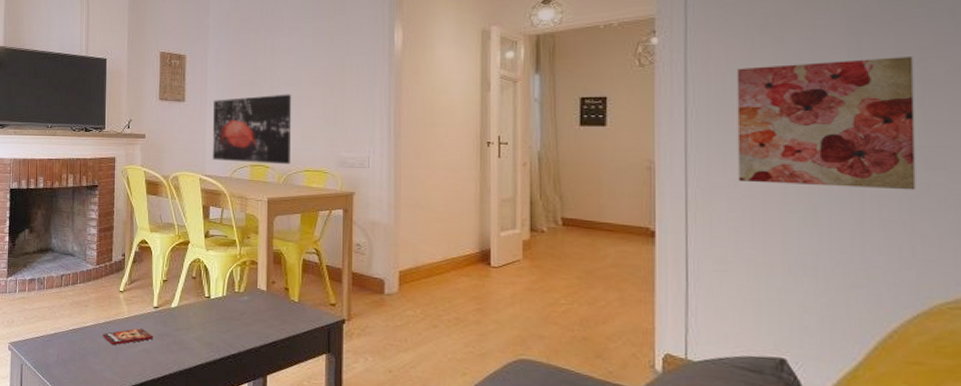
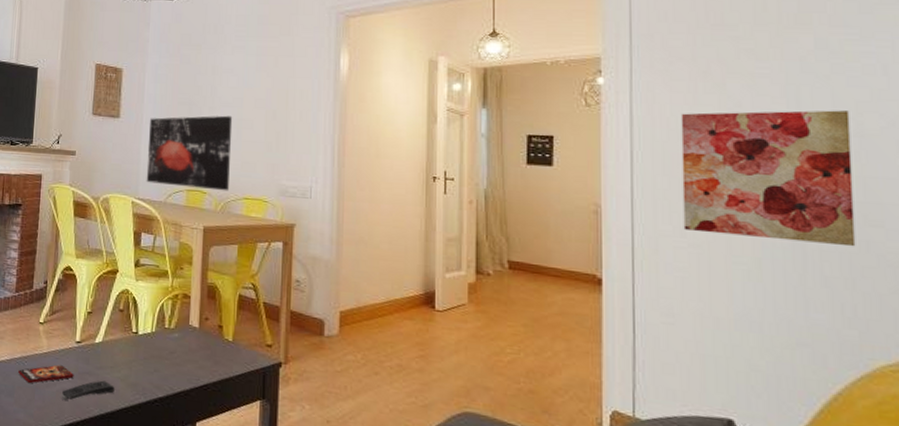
remote control: none [142,340,191,359] -> present [61,380,115,400]

